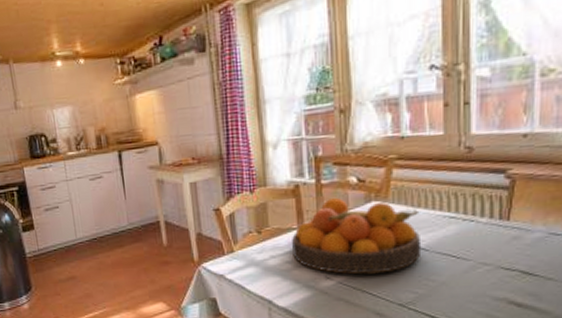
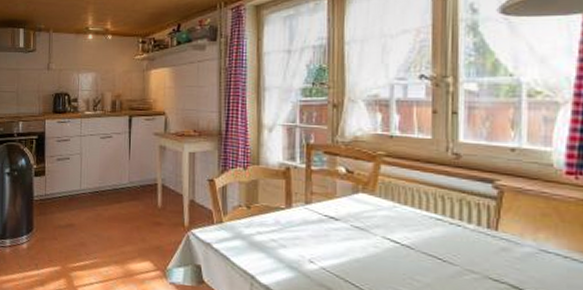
fruit bowl: present [292,198,422,274] -> none [279,185,407,265]

